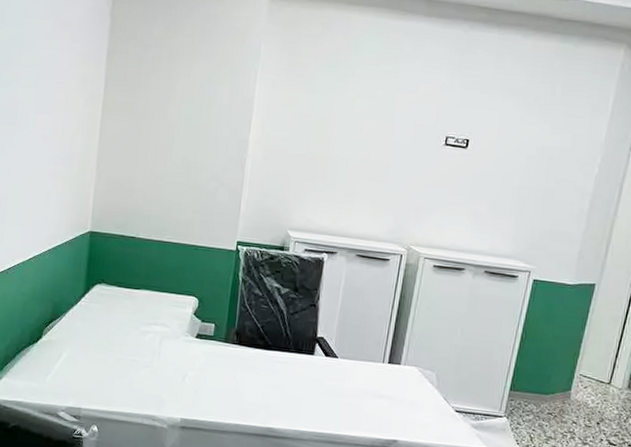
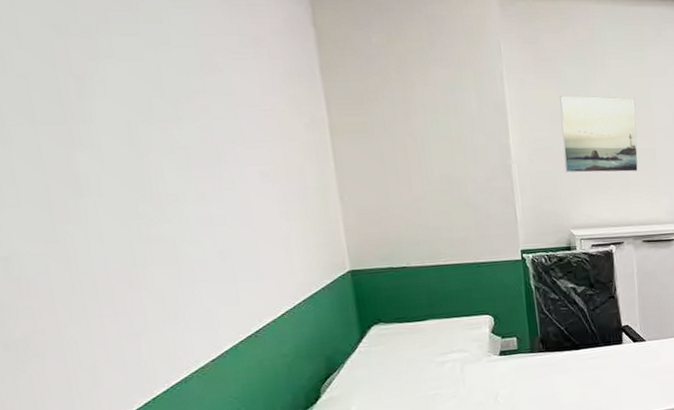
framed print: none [295,100,379,184] -> present [560,95,639,173]

